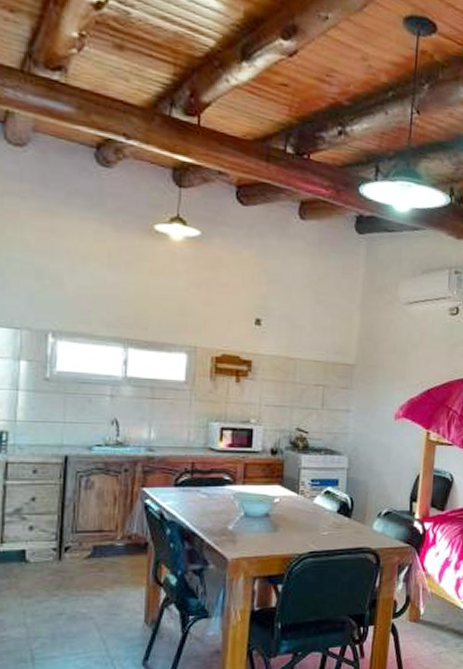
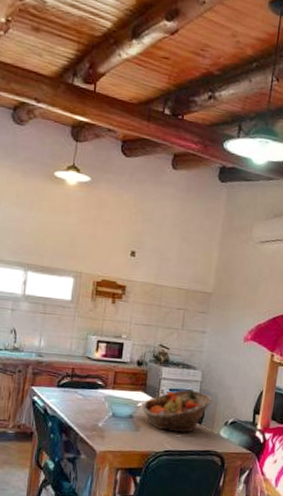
fruit basket: none [279,479,362,530] -> present [141,389,212,433]

